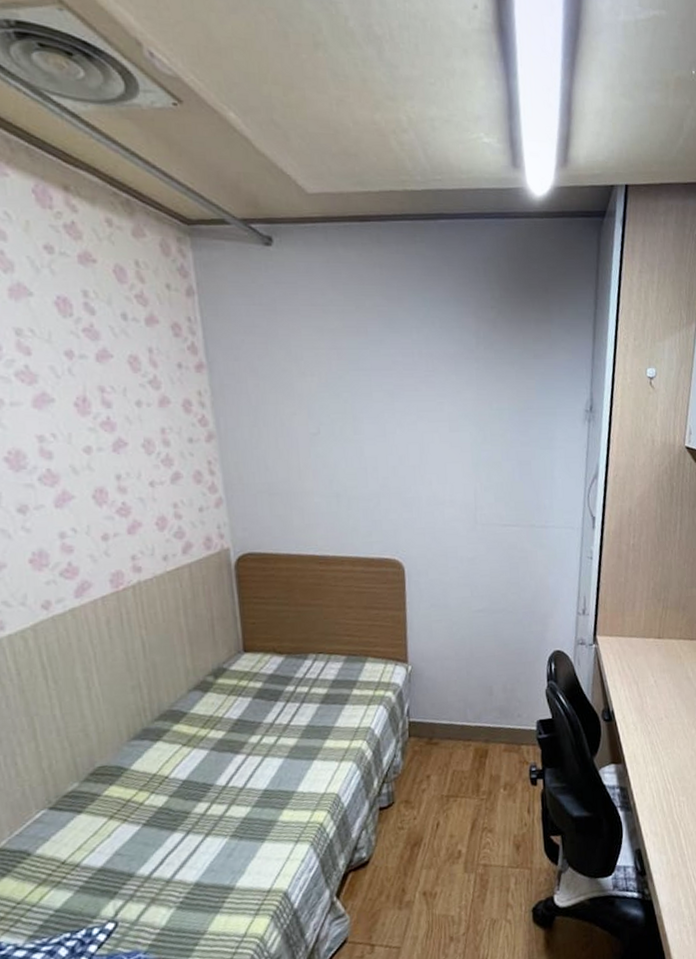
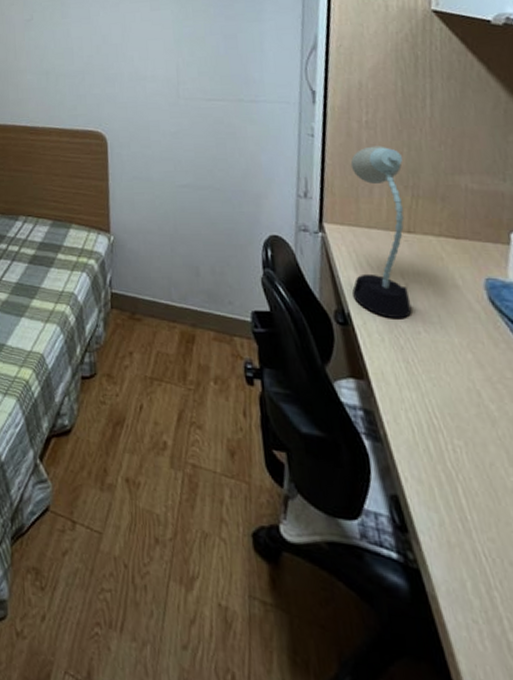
desk lamp: none [616,565,658,711] -> present [350,146,412,319]

